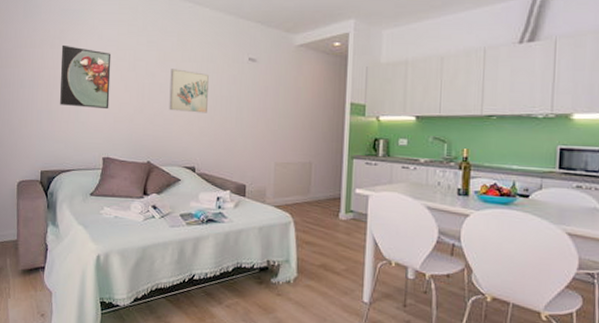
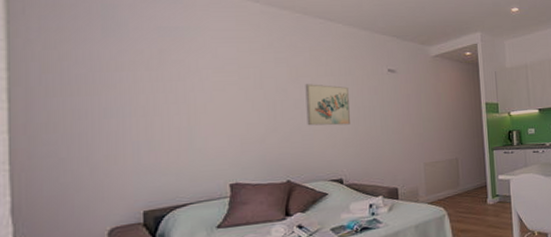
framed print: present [60,44,112,110] -> none [162,65,233,133]

